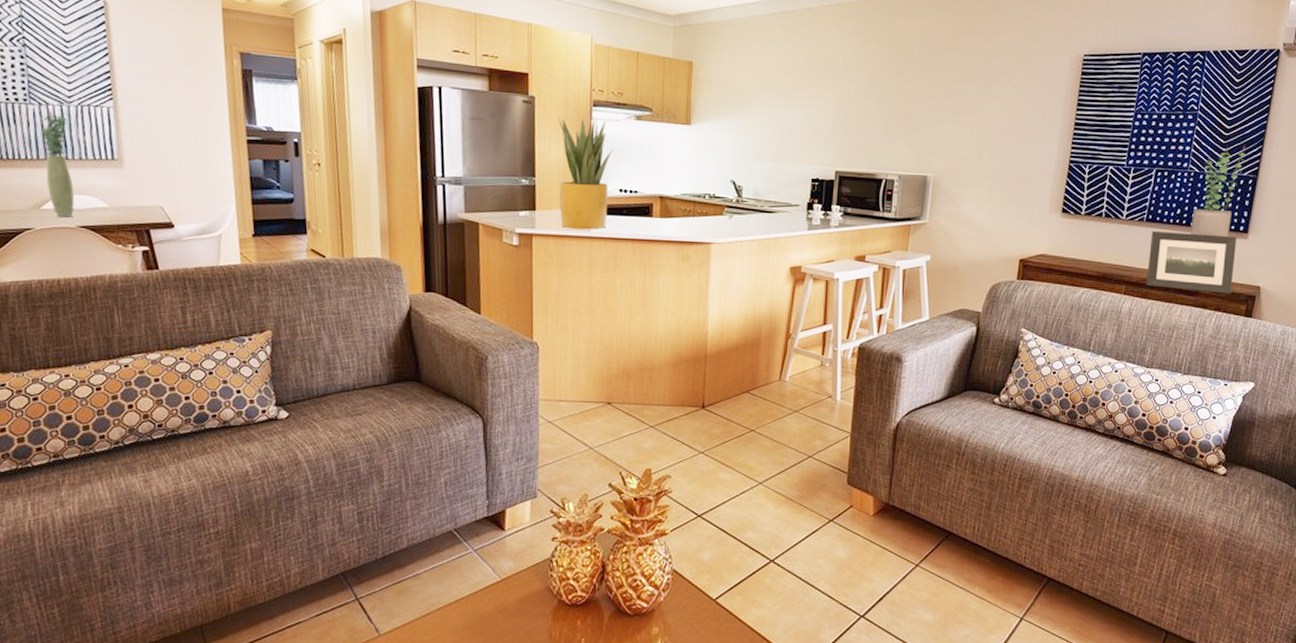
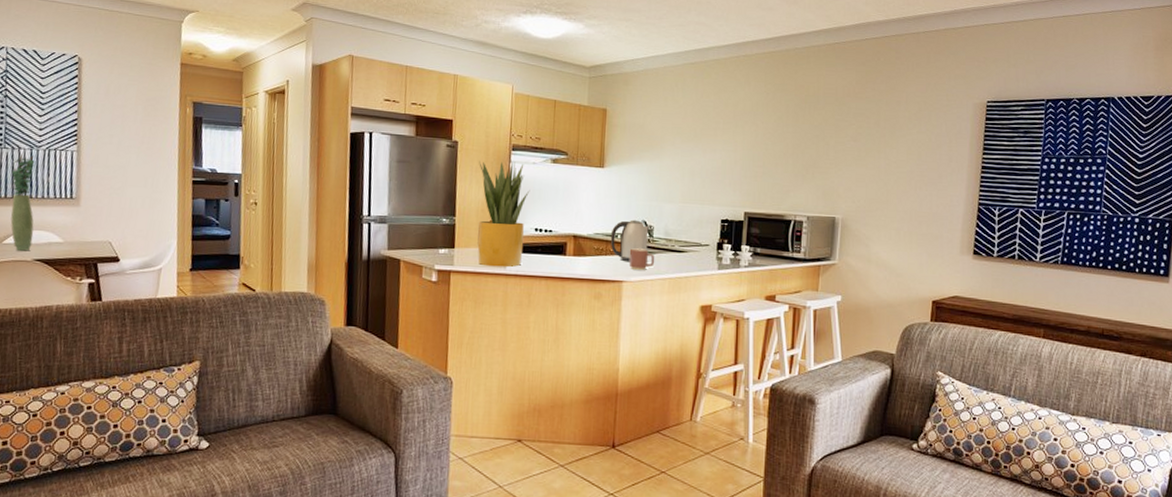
kettle: none [699,179,738,224] -> present [611,219,649,262]
mug: none [717,209,743,231] -> present [629,248,654,270]
picture frame: present [1146,231,1237,295] -> none [1065,274,1158,340]
vase: present [1189,146,1245,238] -> none [1107,189,1159,281]

